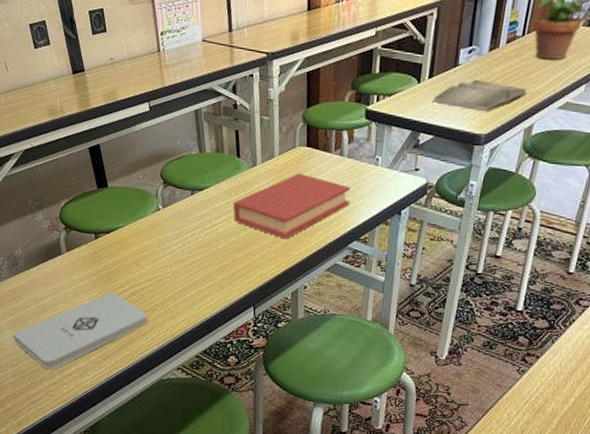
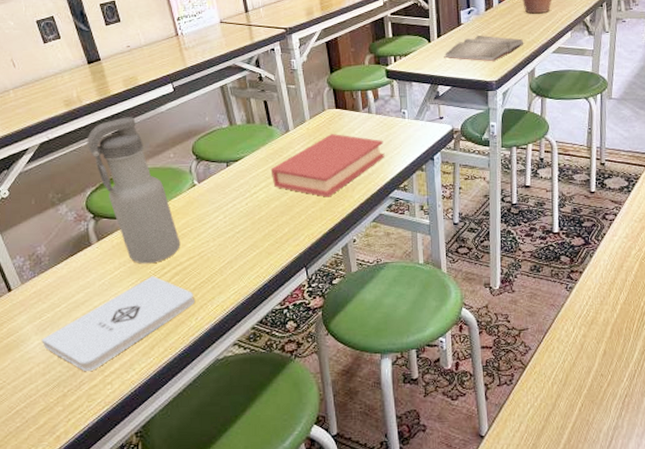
water bottle: none [65,132,140,280] -> present [87,117,180,264]

